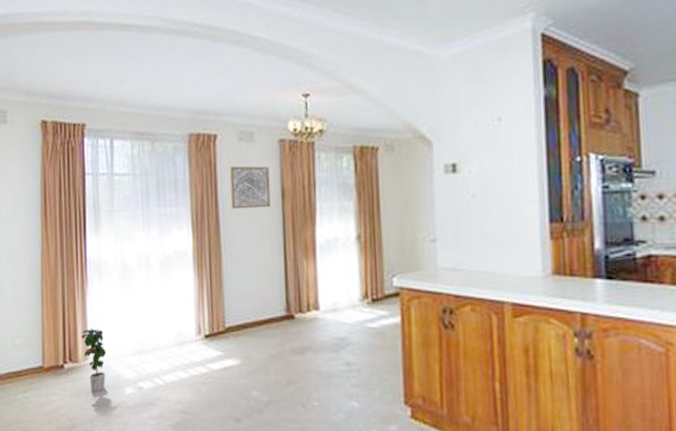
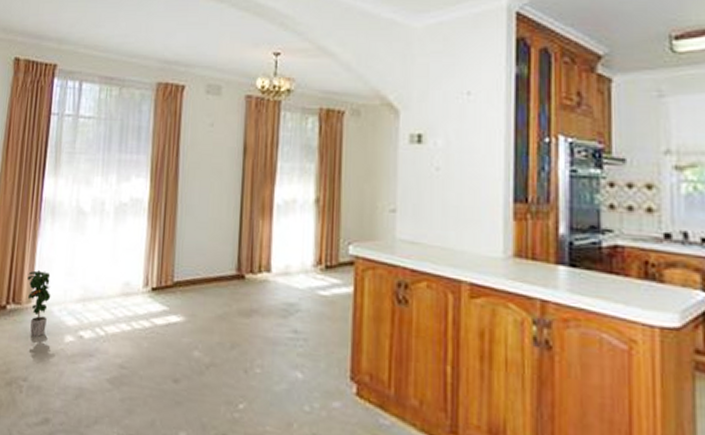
wall art: present [230,166,271,210] -> none [192,118,233,163]

